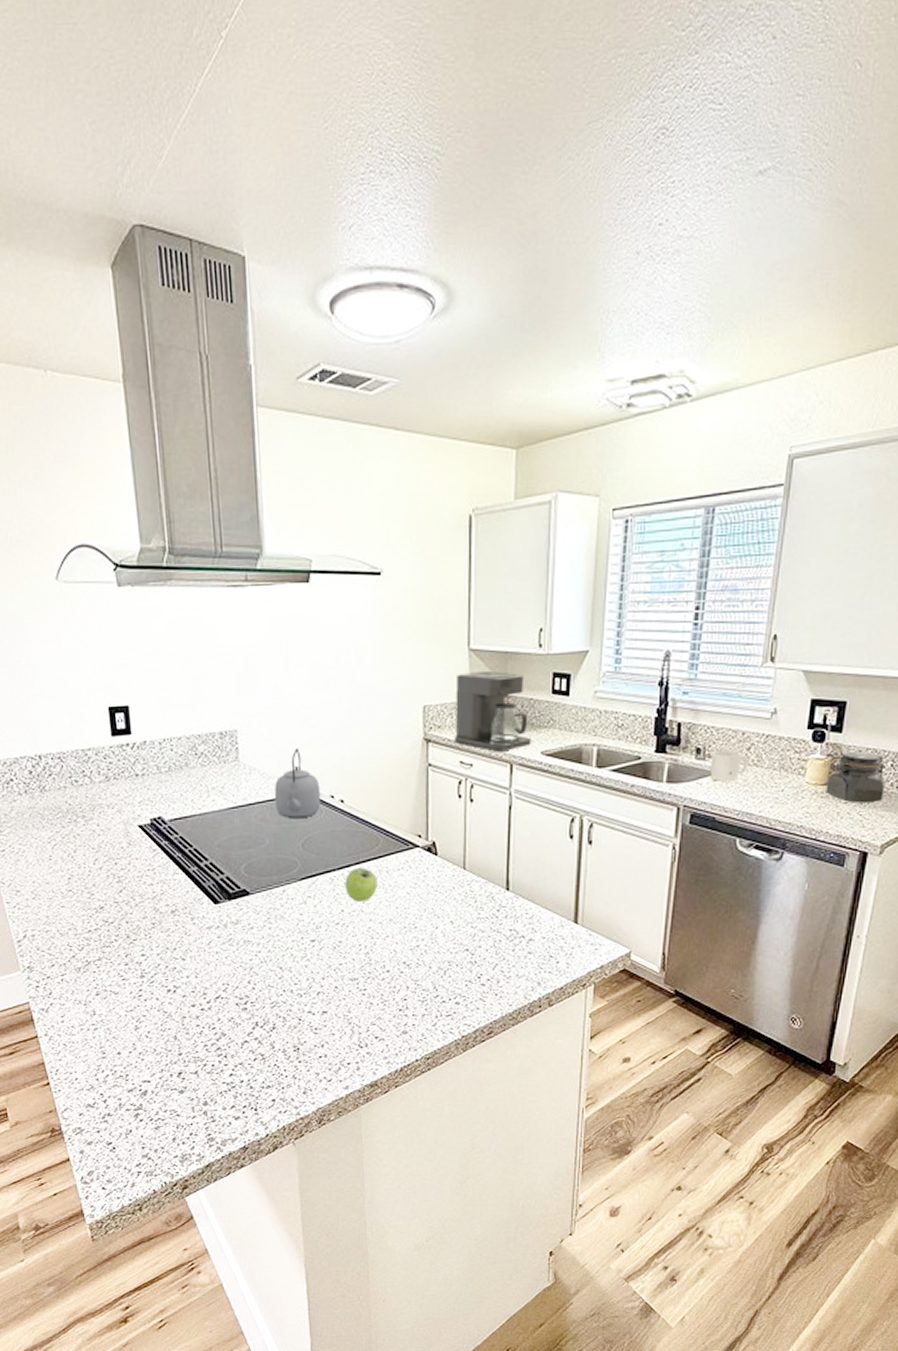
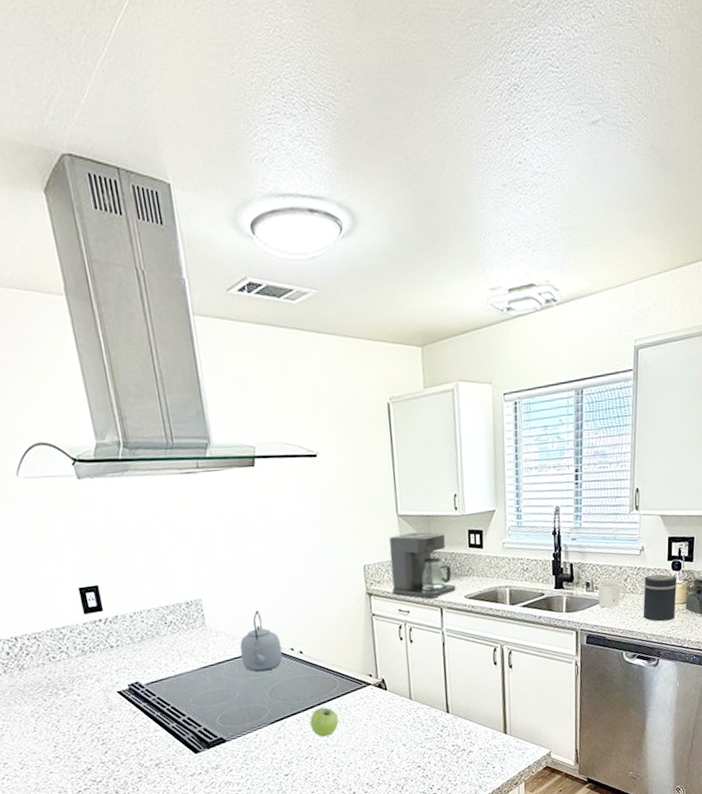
cylinder: none [767,746,819,805] -> present [643,574,677,622]

